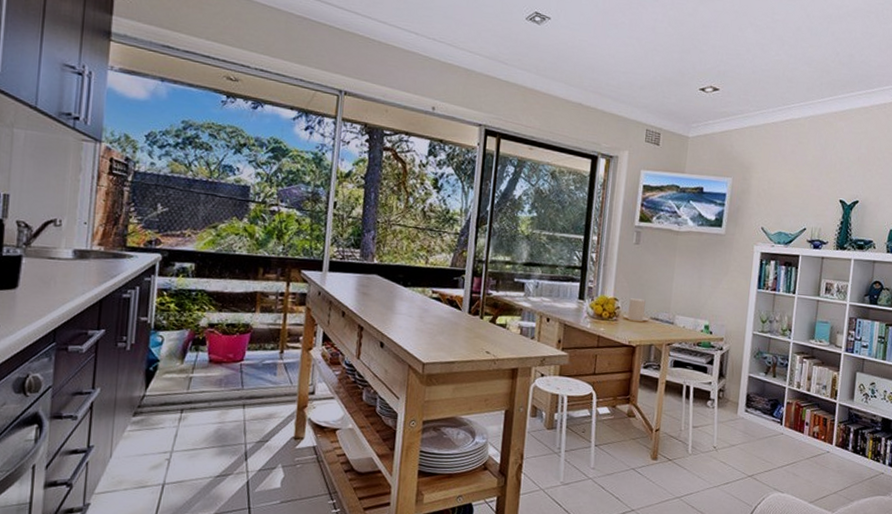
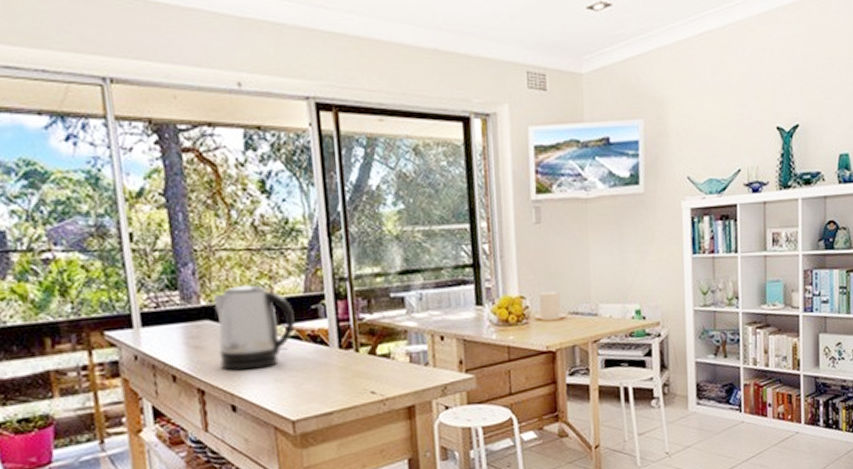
kettle: none [378,253,440,318] -> present [212,284,295,370]

